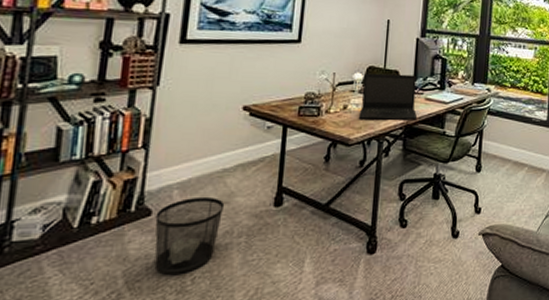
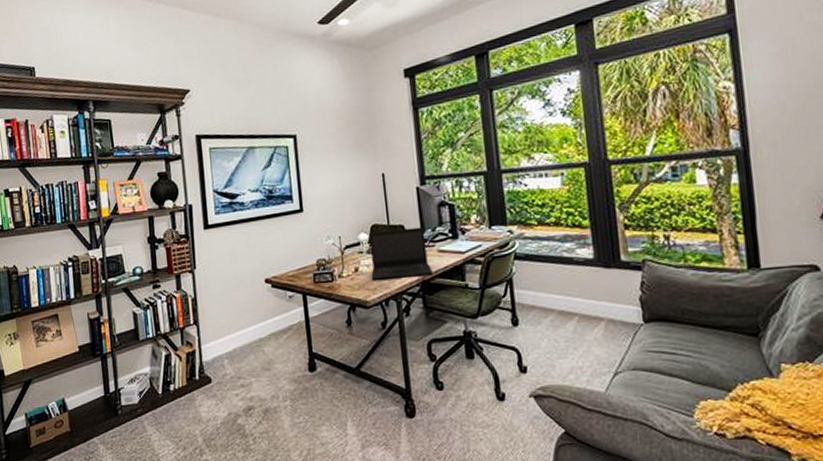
waste bin: present [154,196,225,276] -> none [215,364,267,436]

